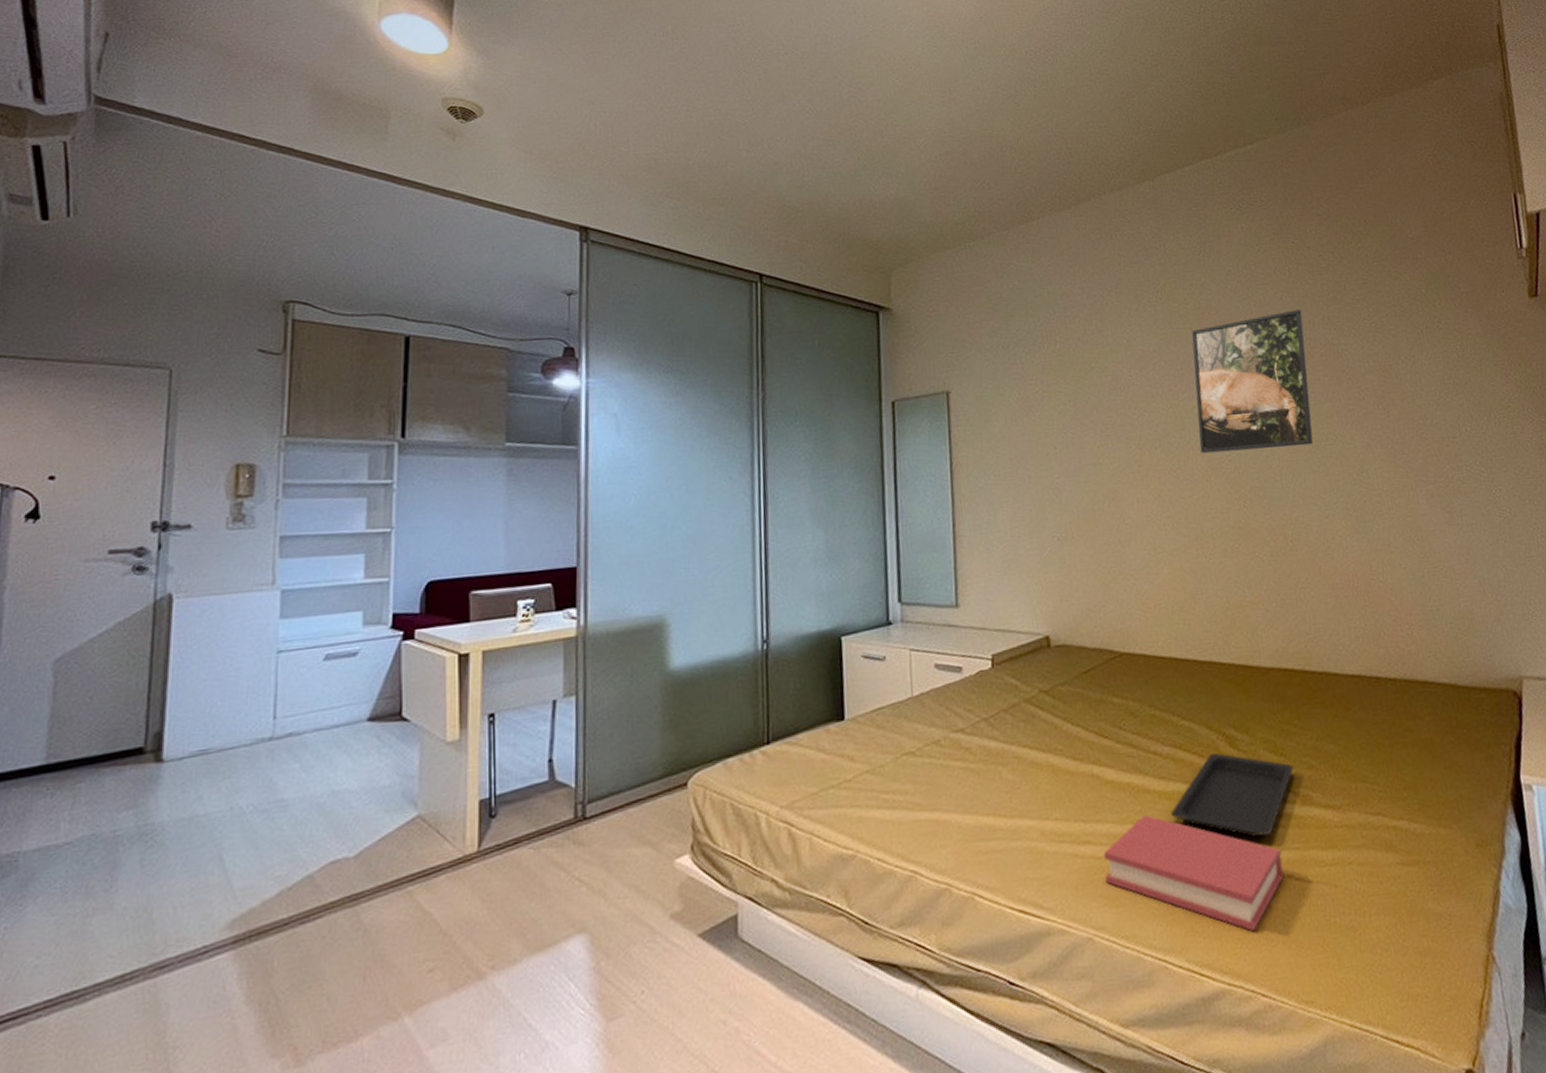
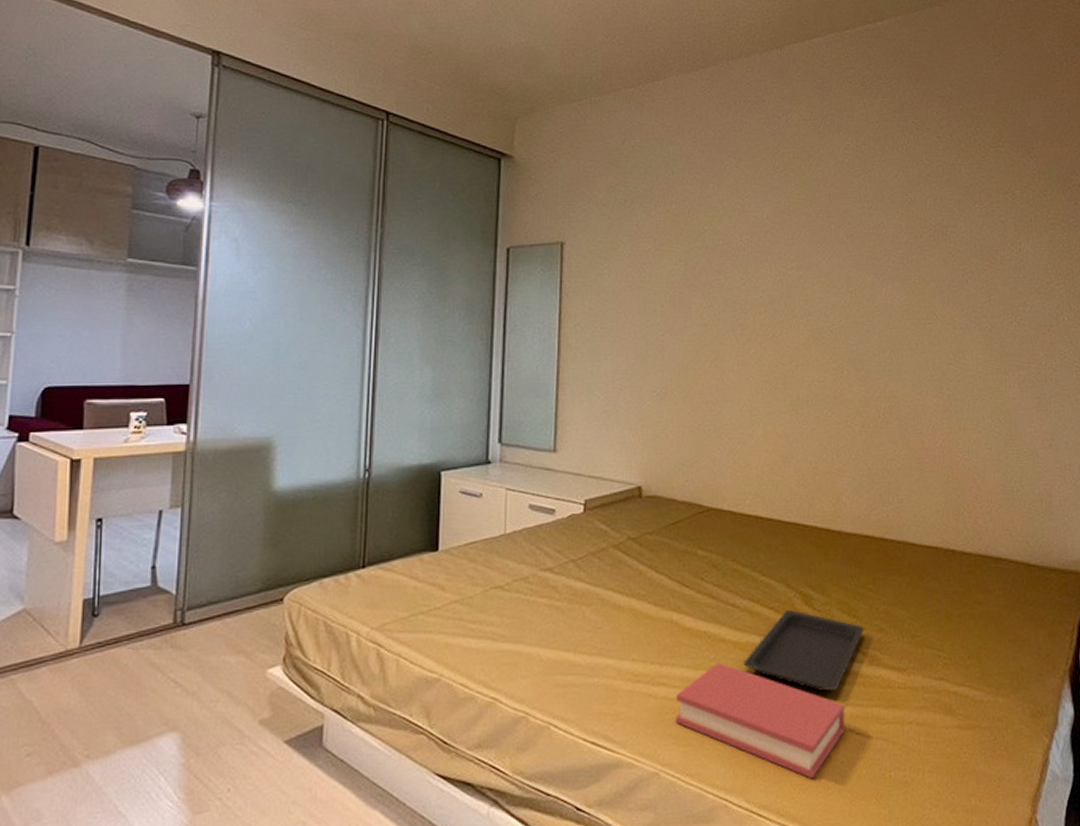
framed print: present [1191,310,1314,454] -> none [803,189,915,323]

